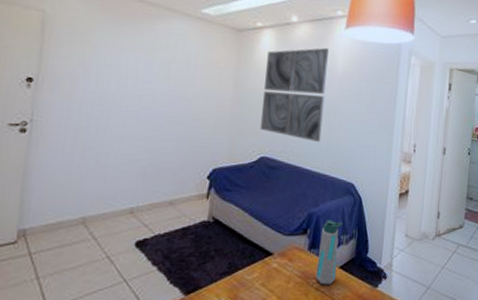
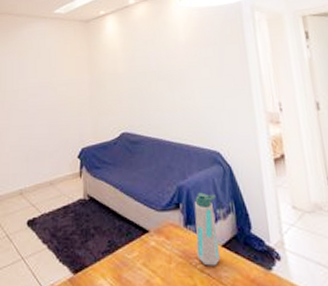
wall art: present [259,47,329,142] -> none [113,20,176,112]

